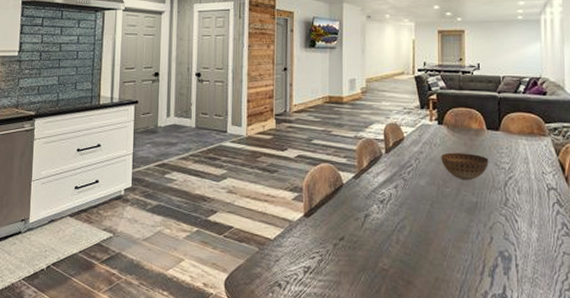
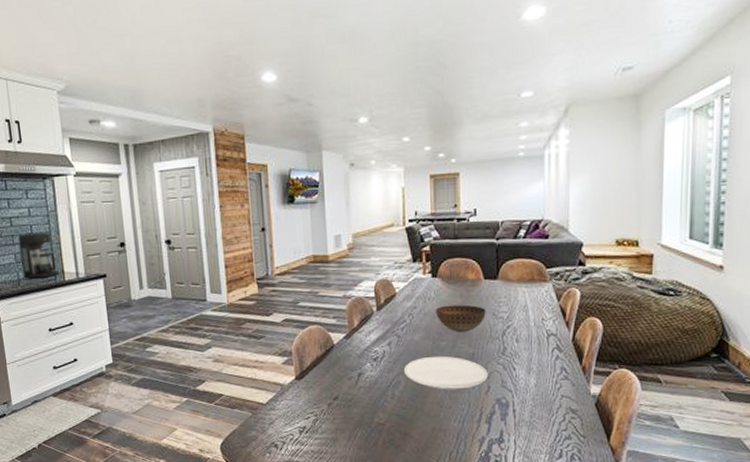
coffee maker: none [63,59,95,100] -> present [18,233,59,279]
plate: none [408,202,491,239] -> present [403,356,488,390]

